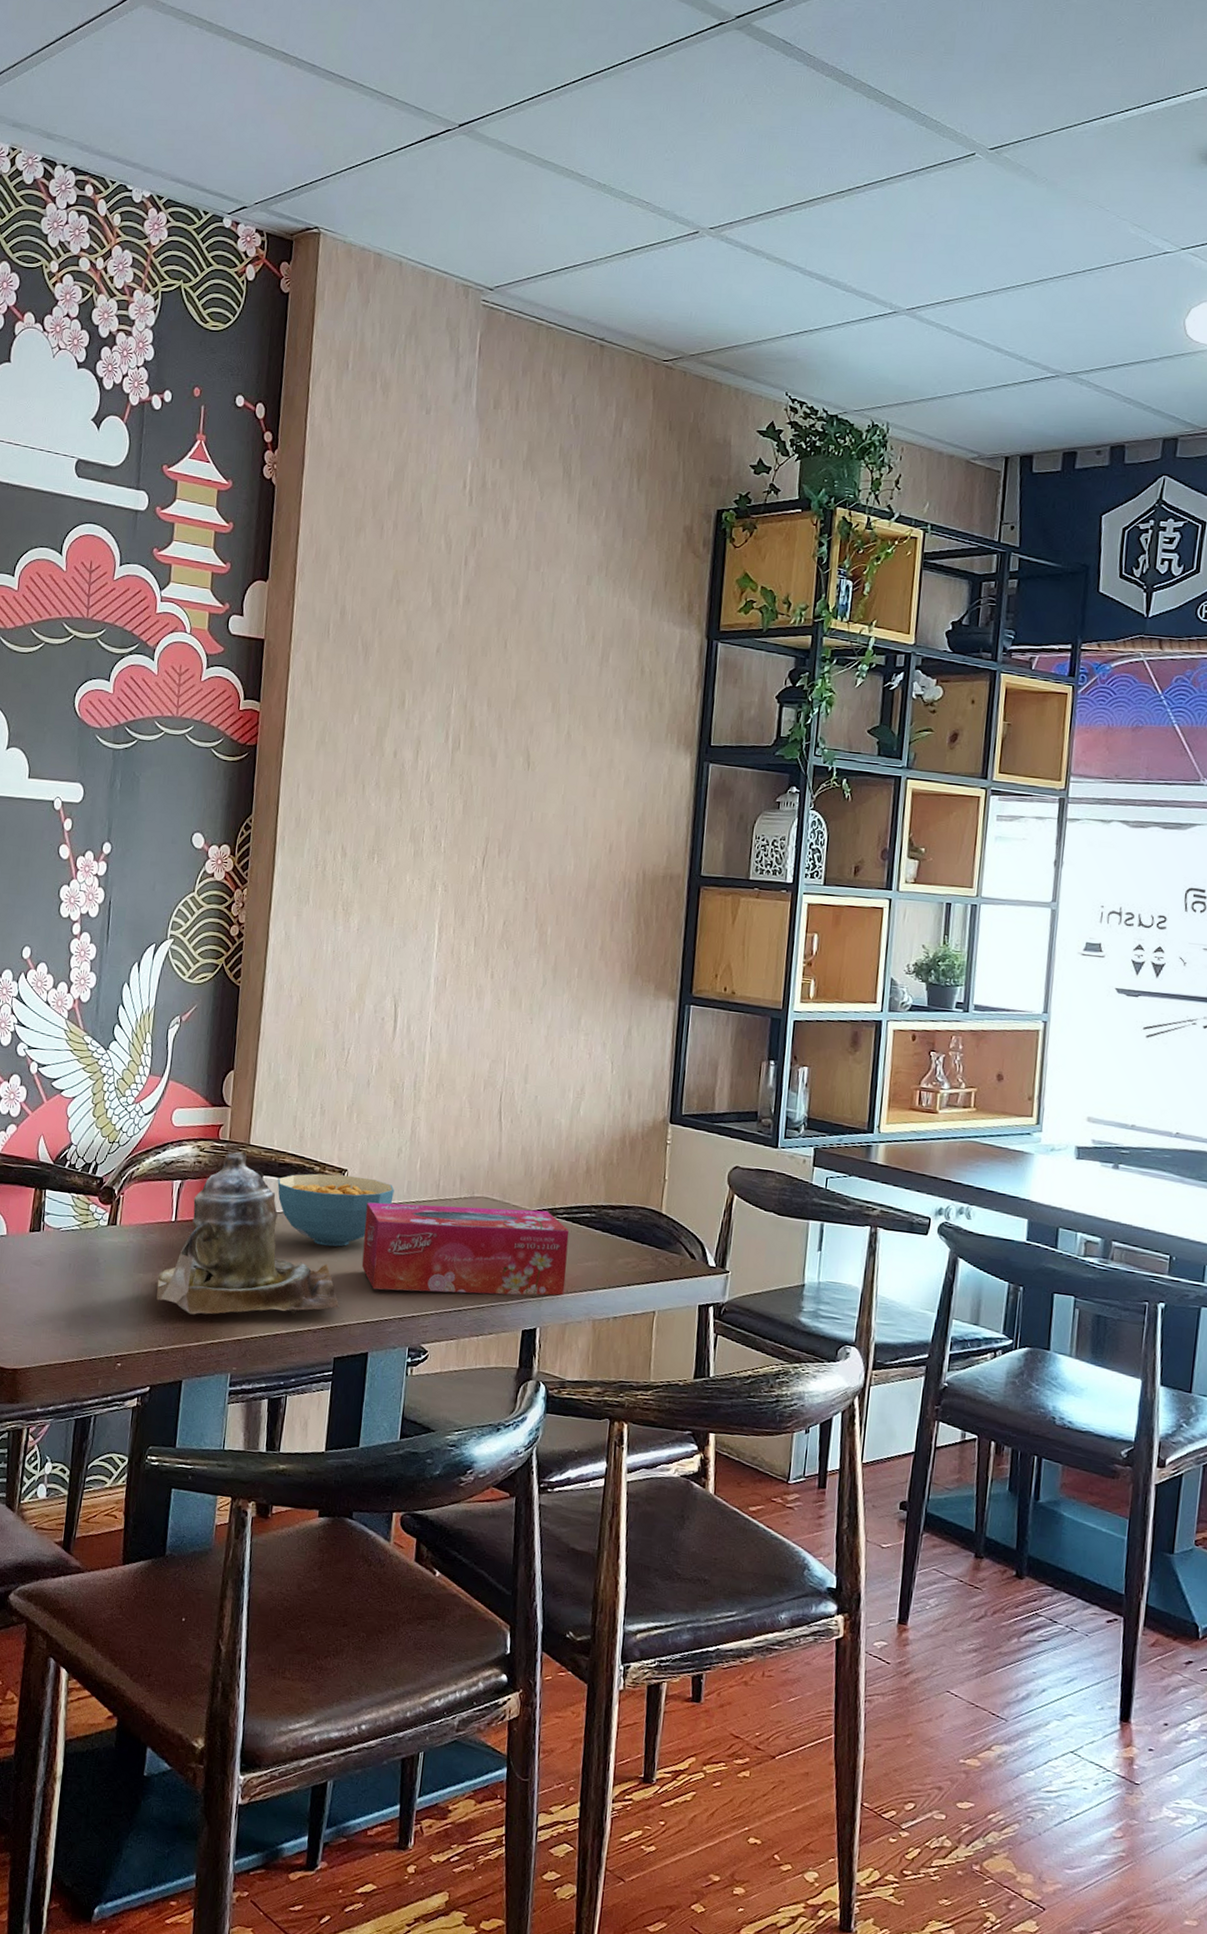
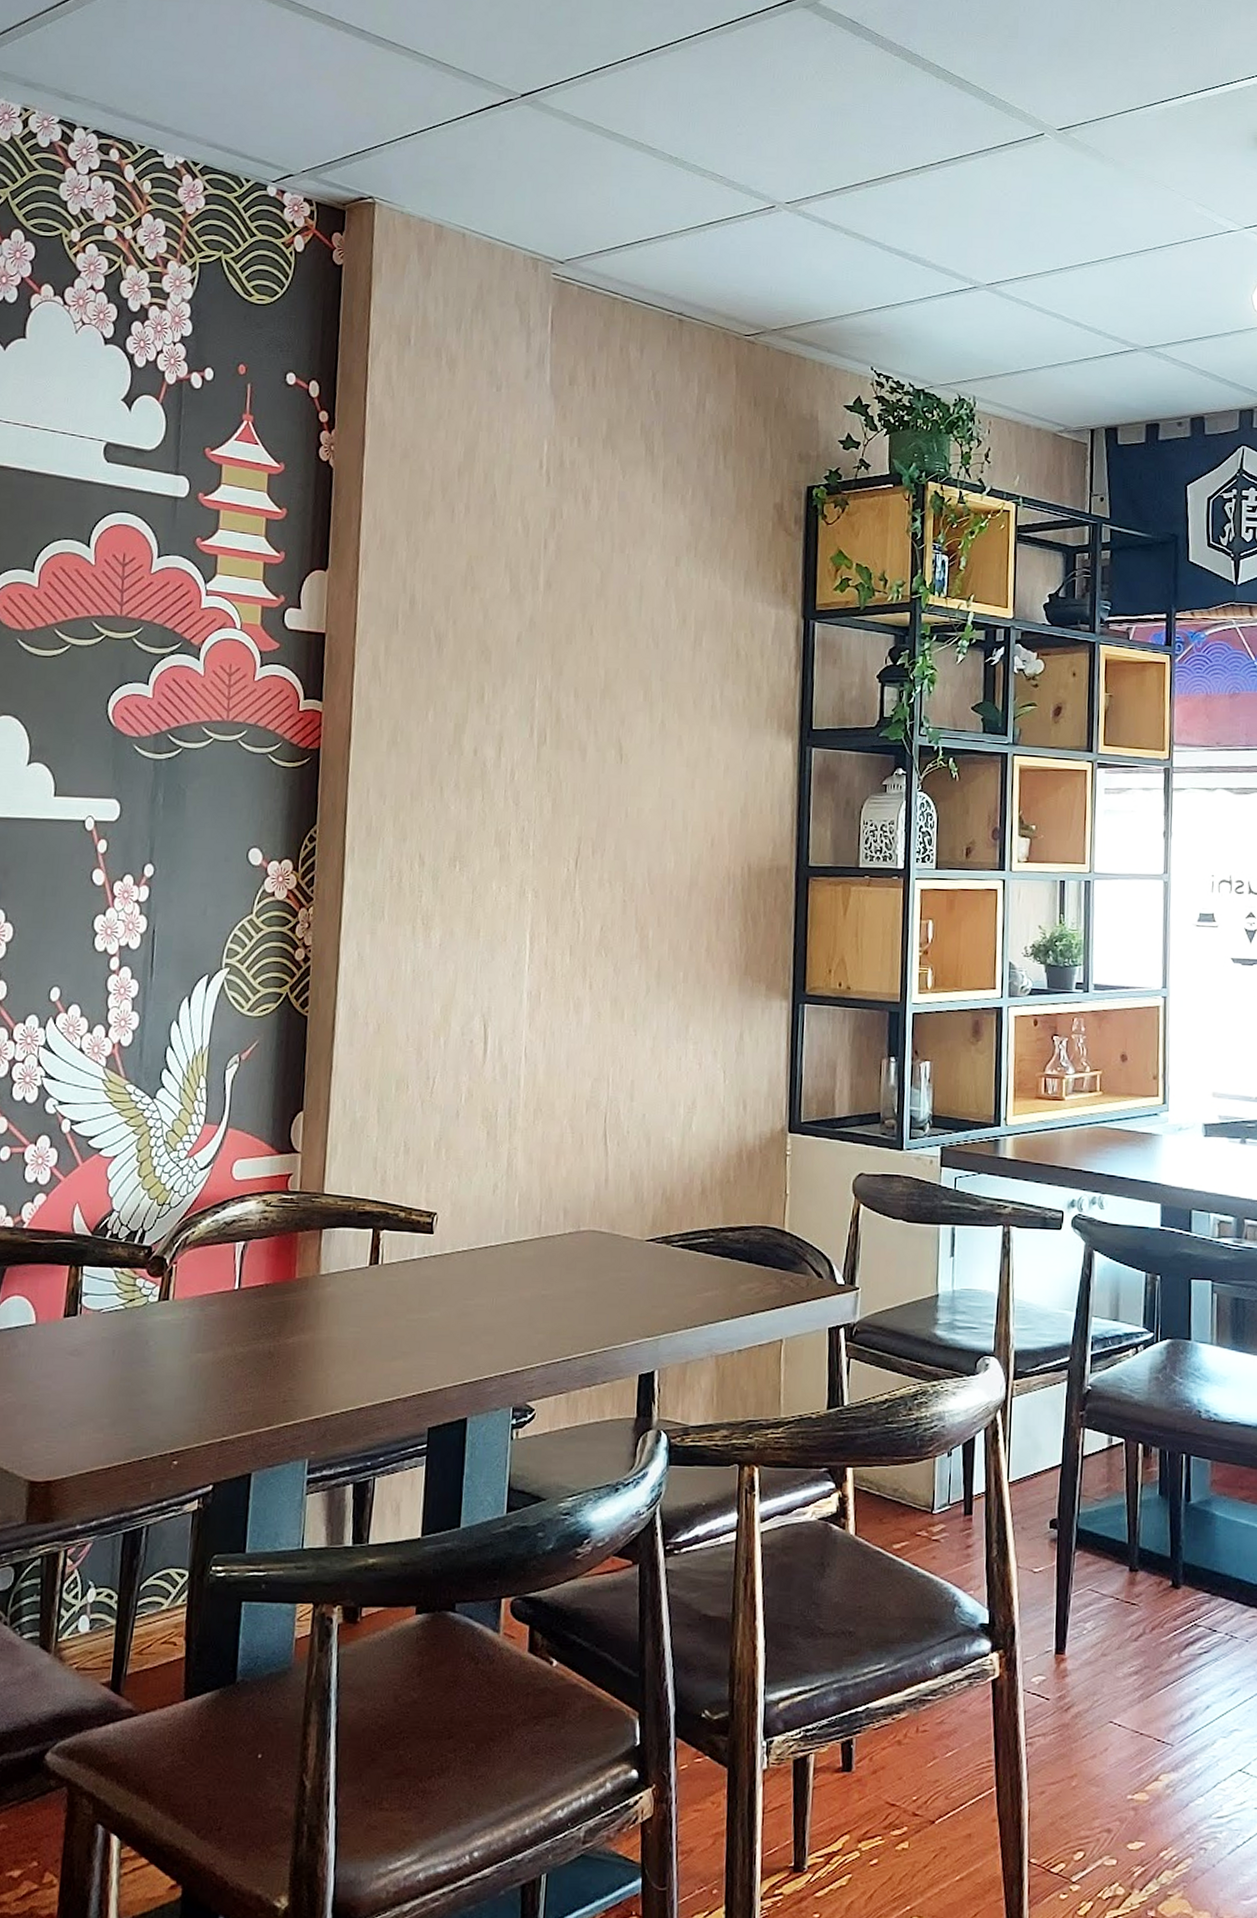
teapot: present [156,1151,340,1315] -> none [218,1202,433,1395]
cereal bowl: present [277,1173,394,1247] -> none [357,1219,491,1302]
tissue box: present [361,1202,570,1296] -> none [456,1239,686,1346]

